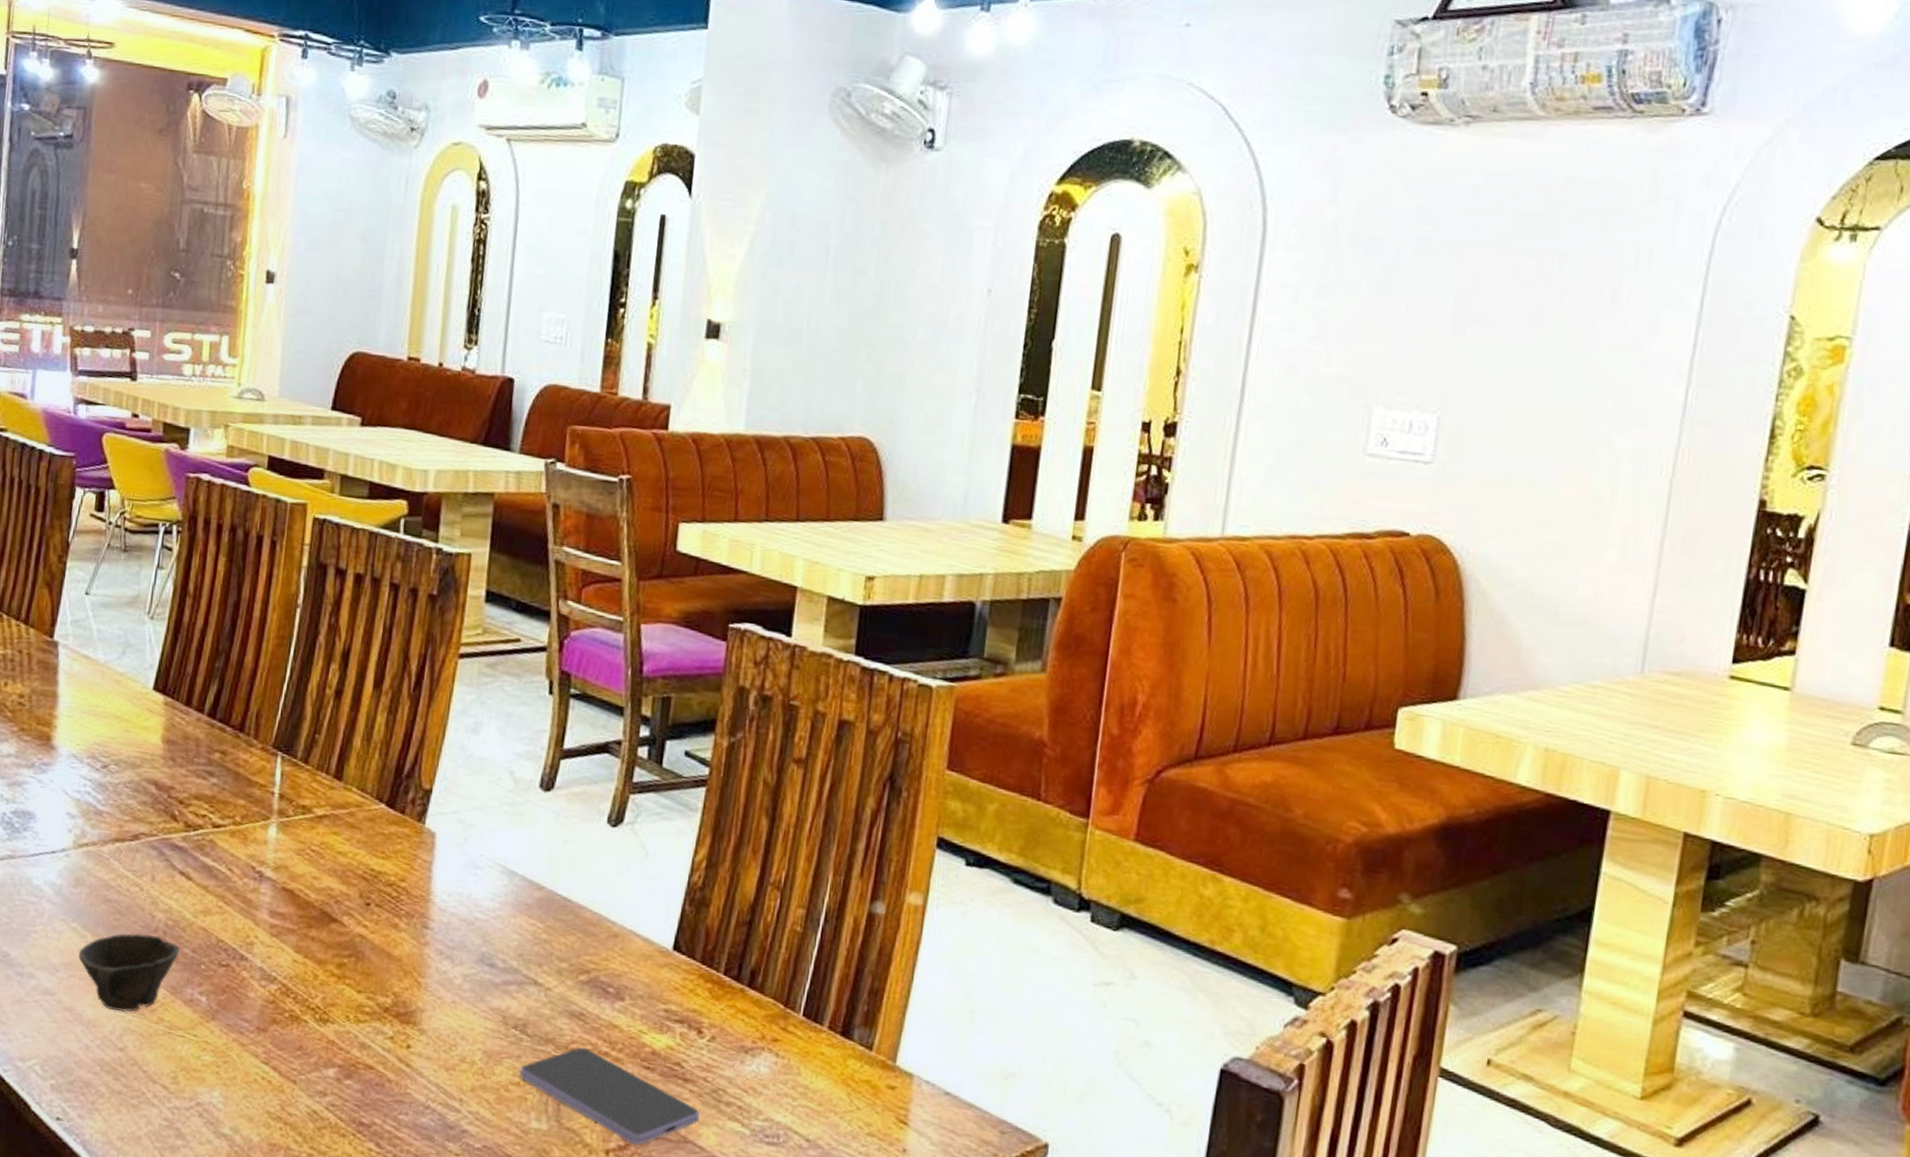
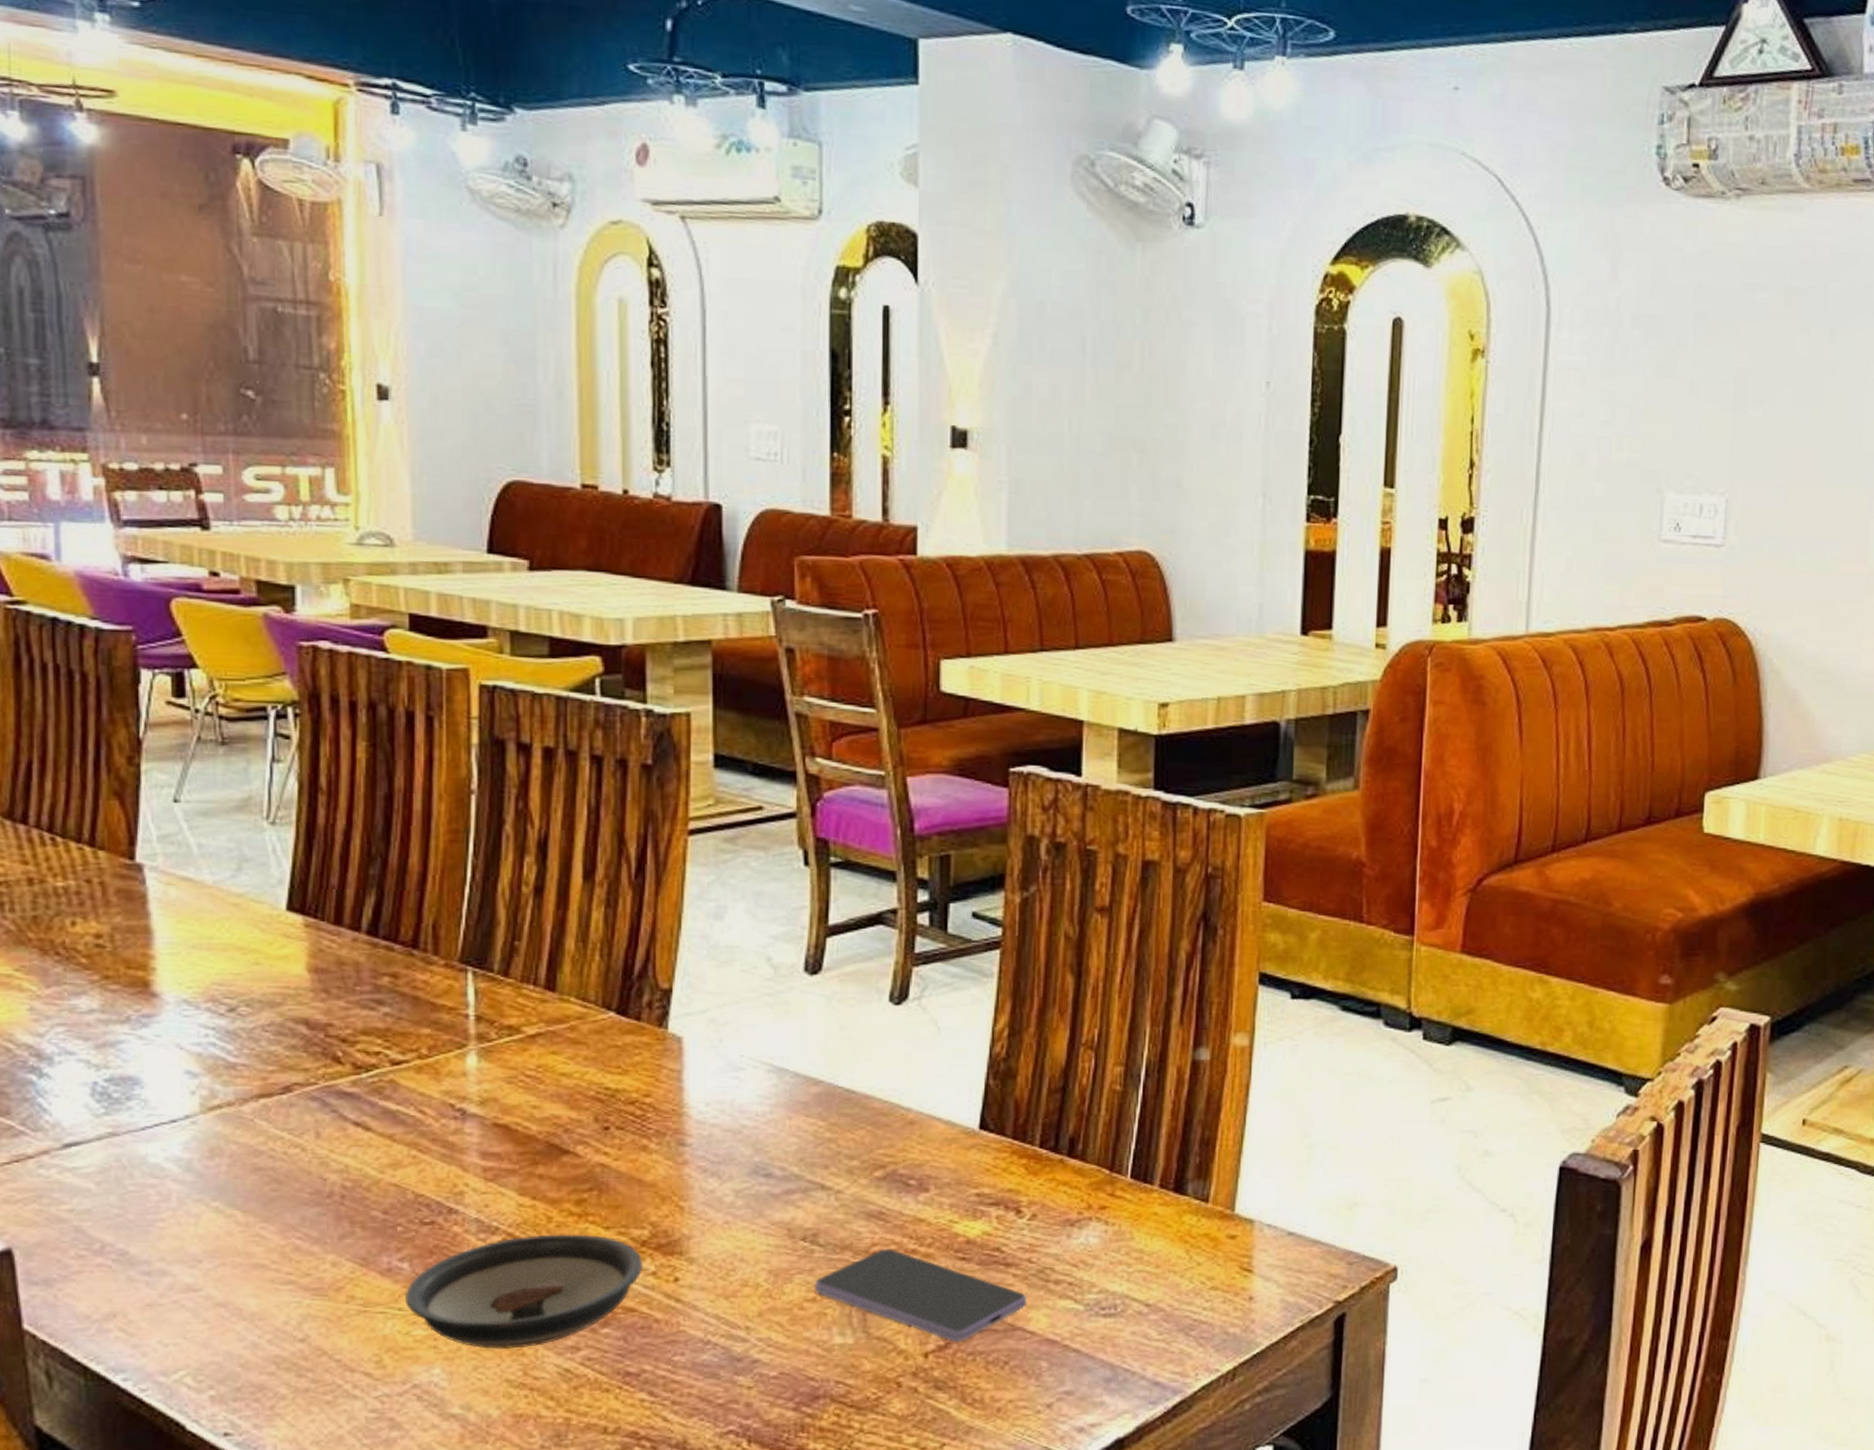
cup: present [79,933,180,1012] -> none [227,1201,365,1296]
saucer: none [200,988,384,1086] -> present [404,1234,642,1350]

